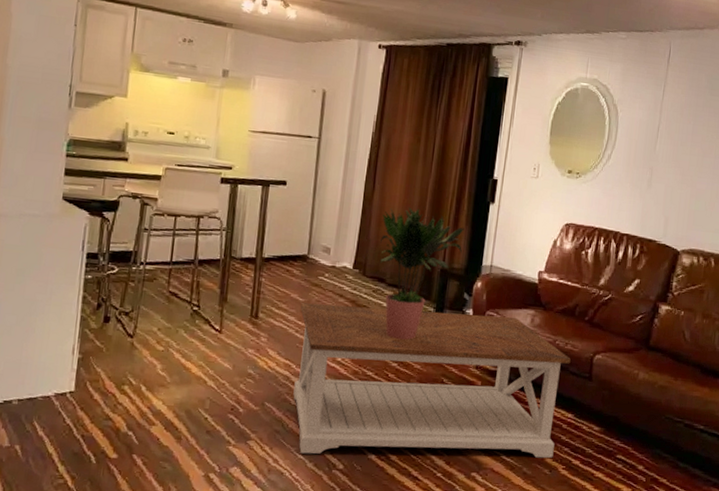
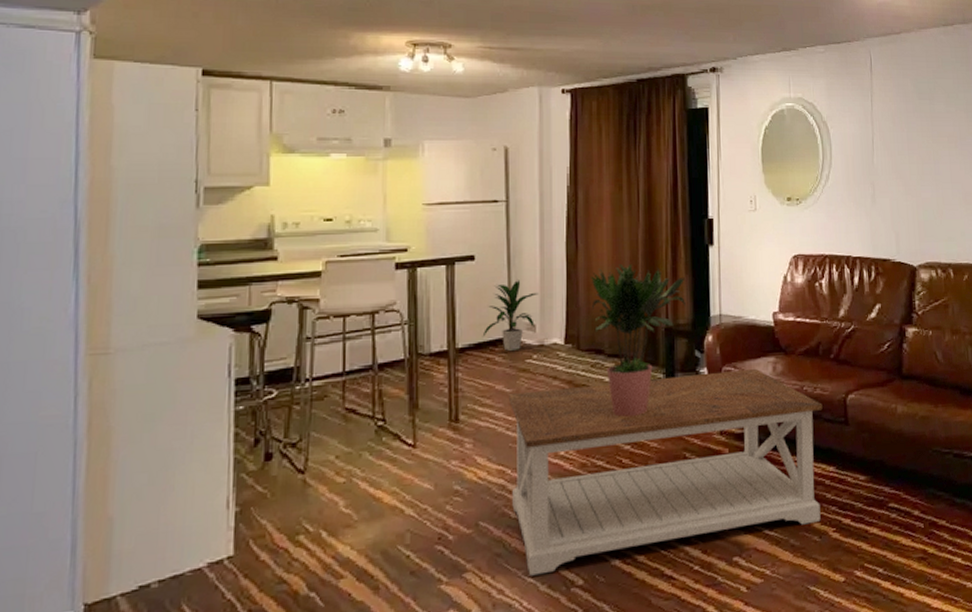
indoor plant: none [285,206,337,267] -> present [482,279,539,351]

